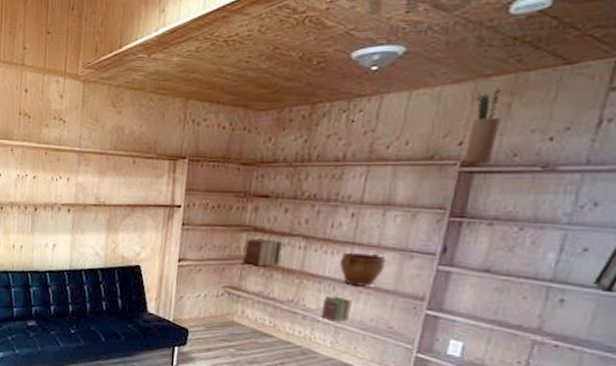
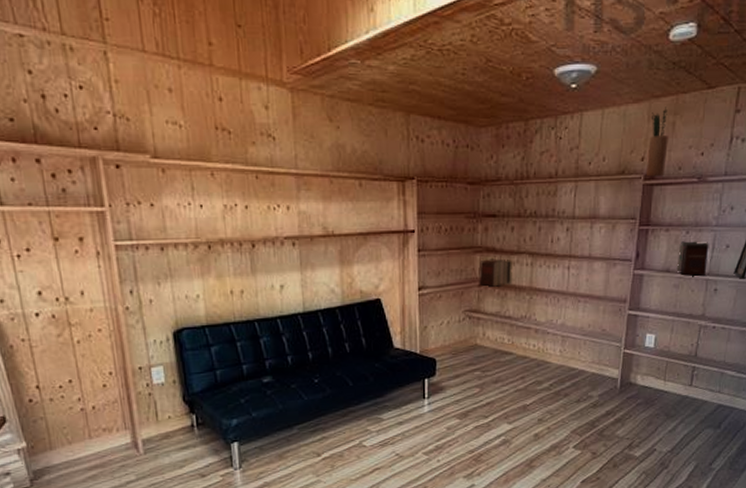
books: present [321,296,352,322] -> none [550,307,573,332]
ceramic pot: present [340,253,385,287] -> none [561,265,595,296]
books: none [502,238,555,283] -> present [677,241,709,277]

